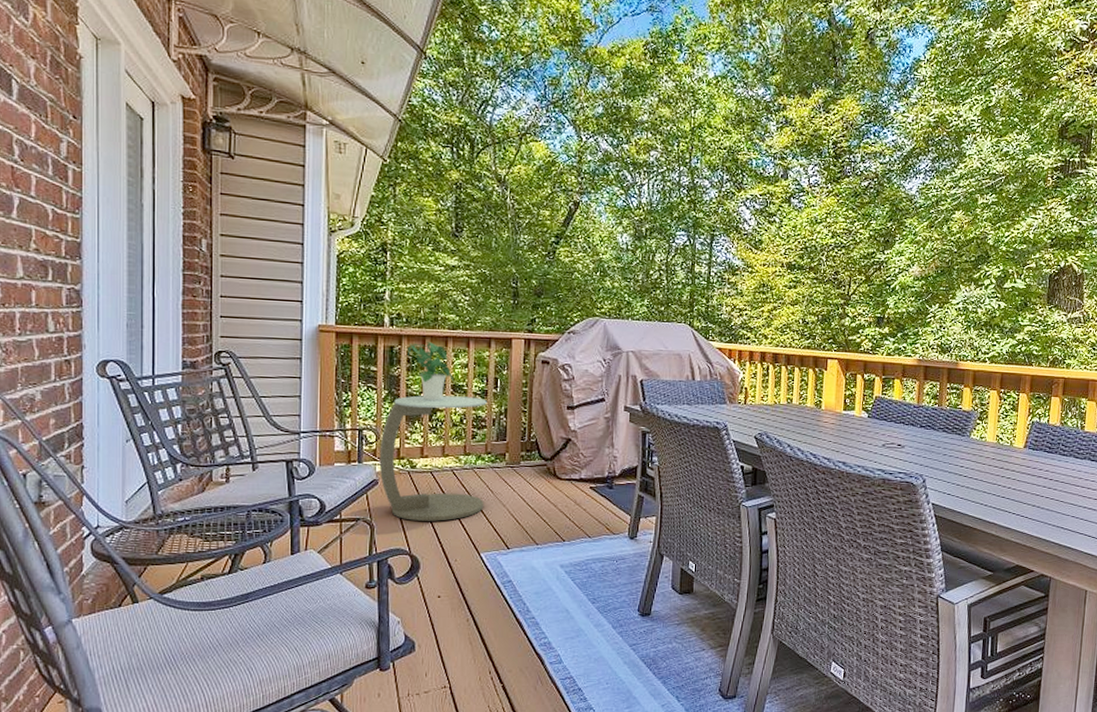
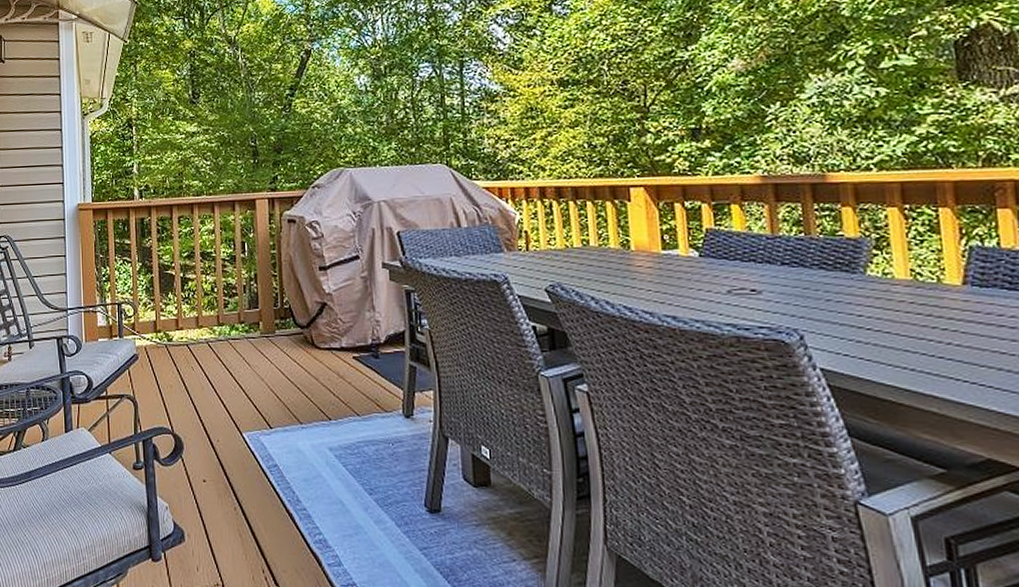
side table: present [379,395,487,521] -> none [137,263,242,398]
potted plant: present [408,341,455,401] -> none [157,209,203,271]

